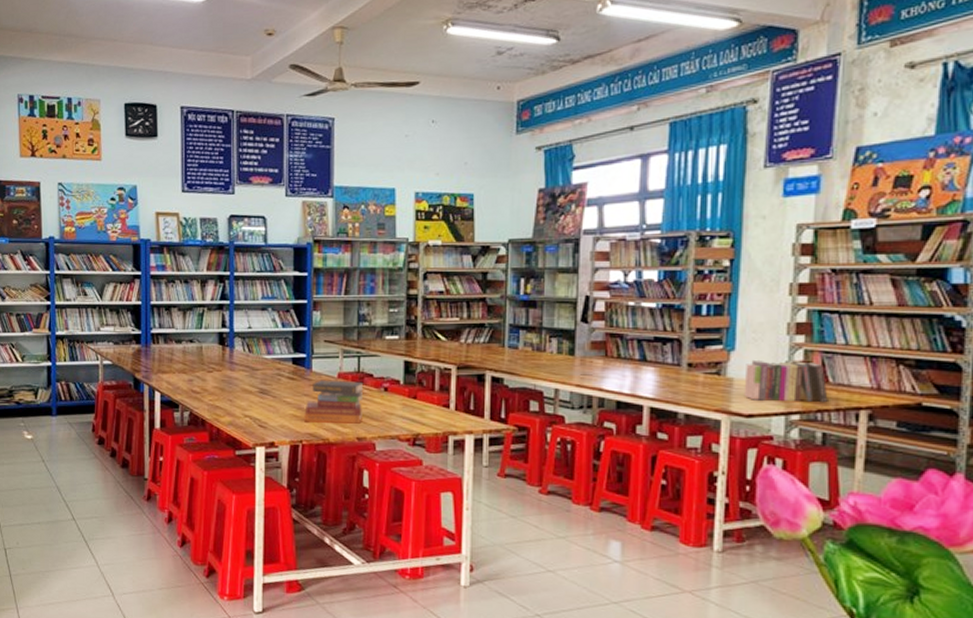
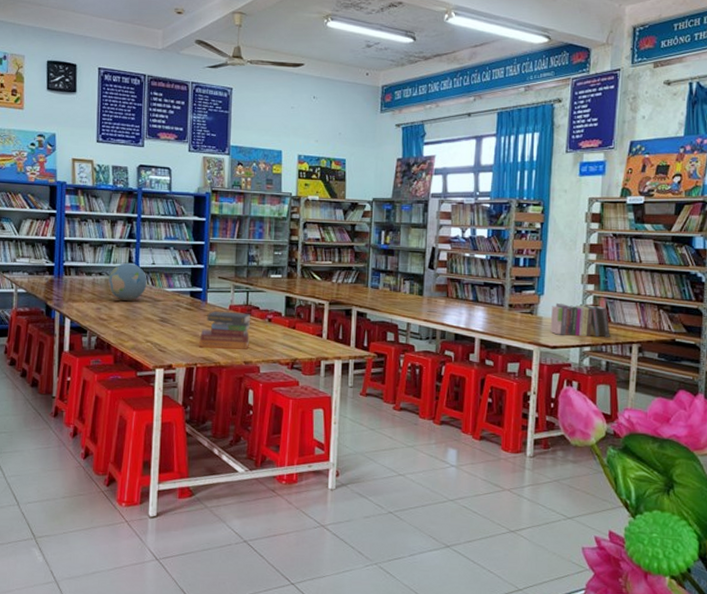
globe: none [200,327,243,372] -> present [108,262,147,302]

